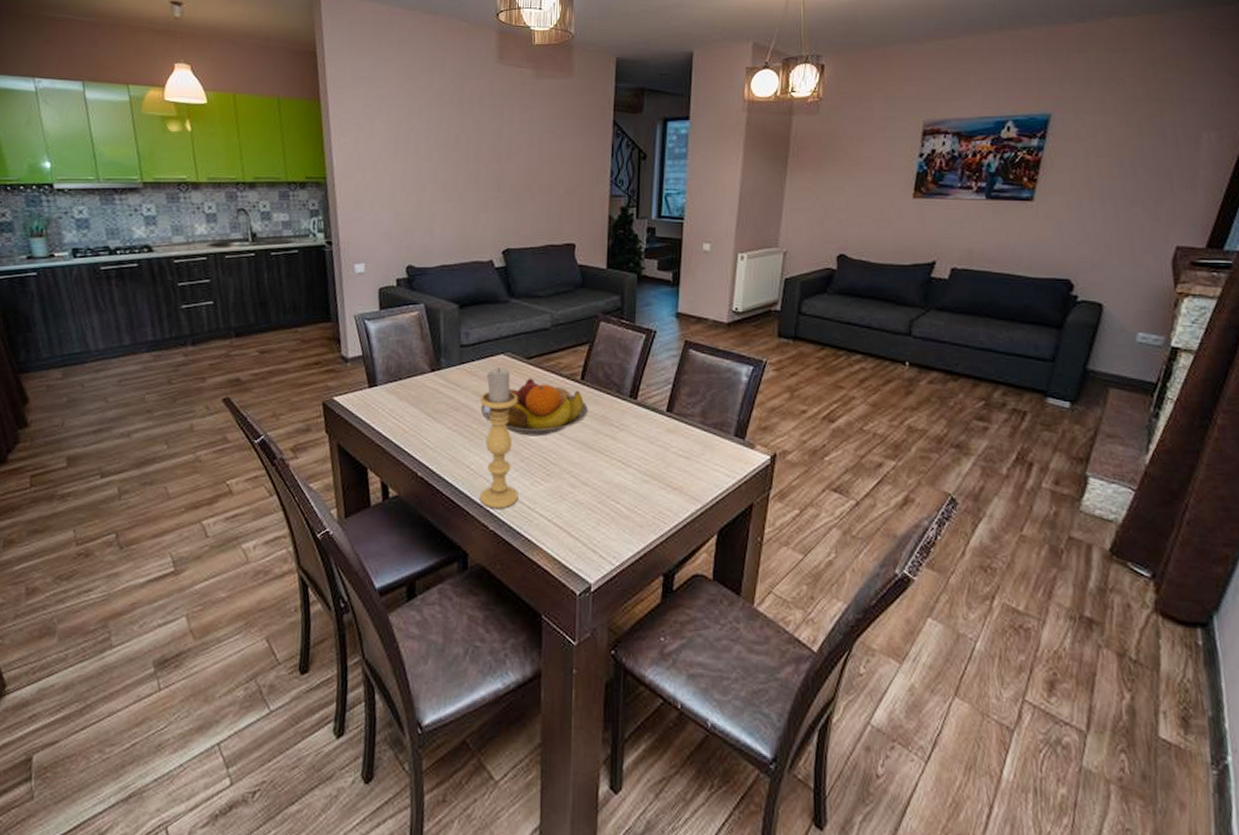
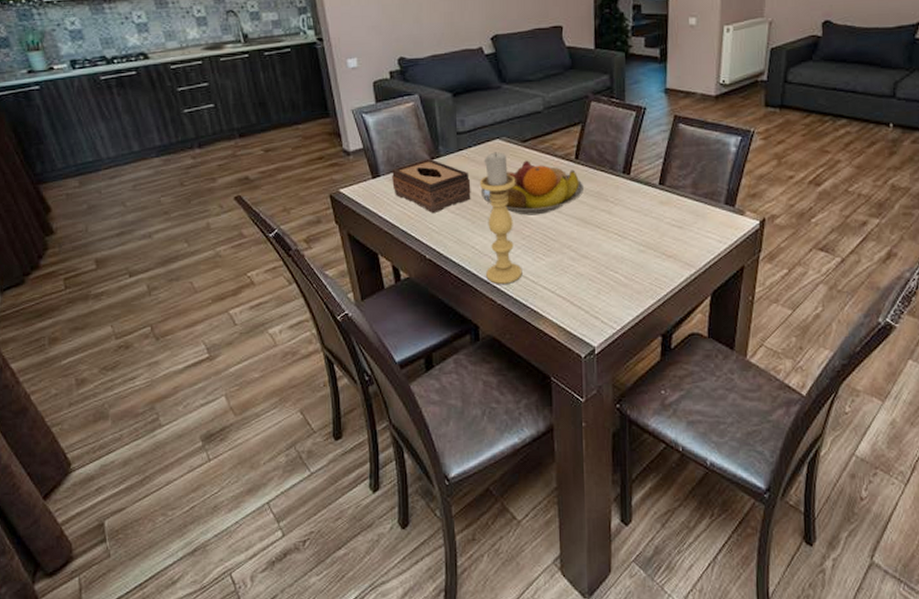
tissue box: none [389,370,471,429] -> present [392,158,471,214]

